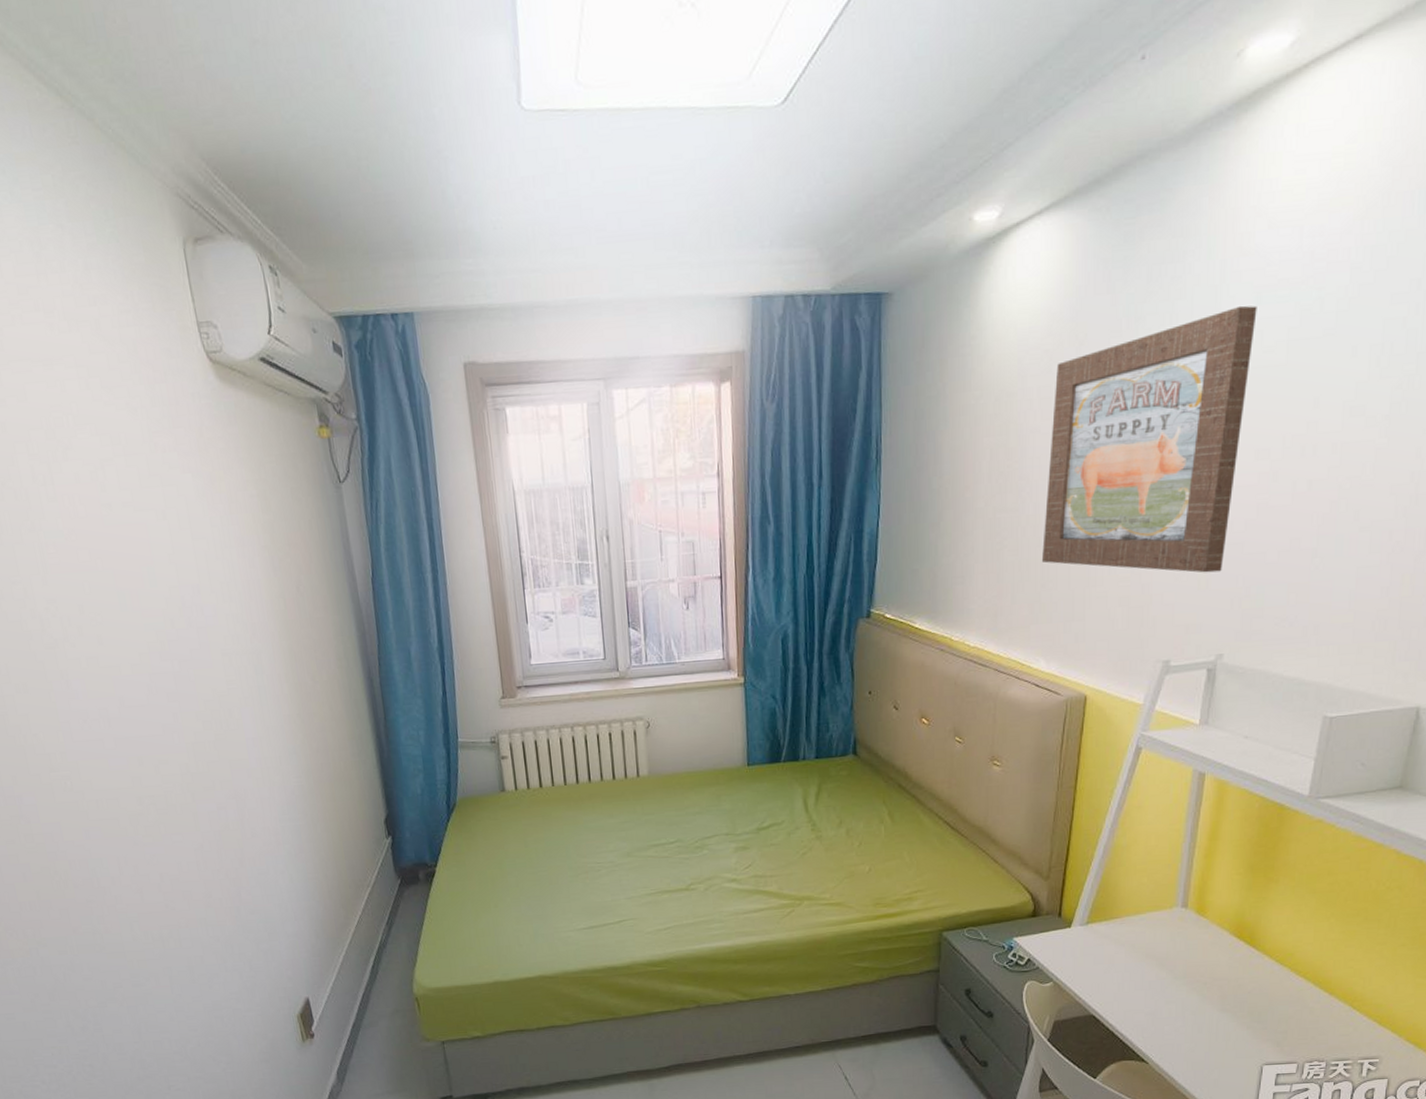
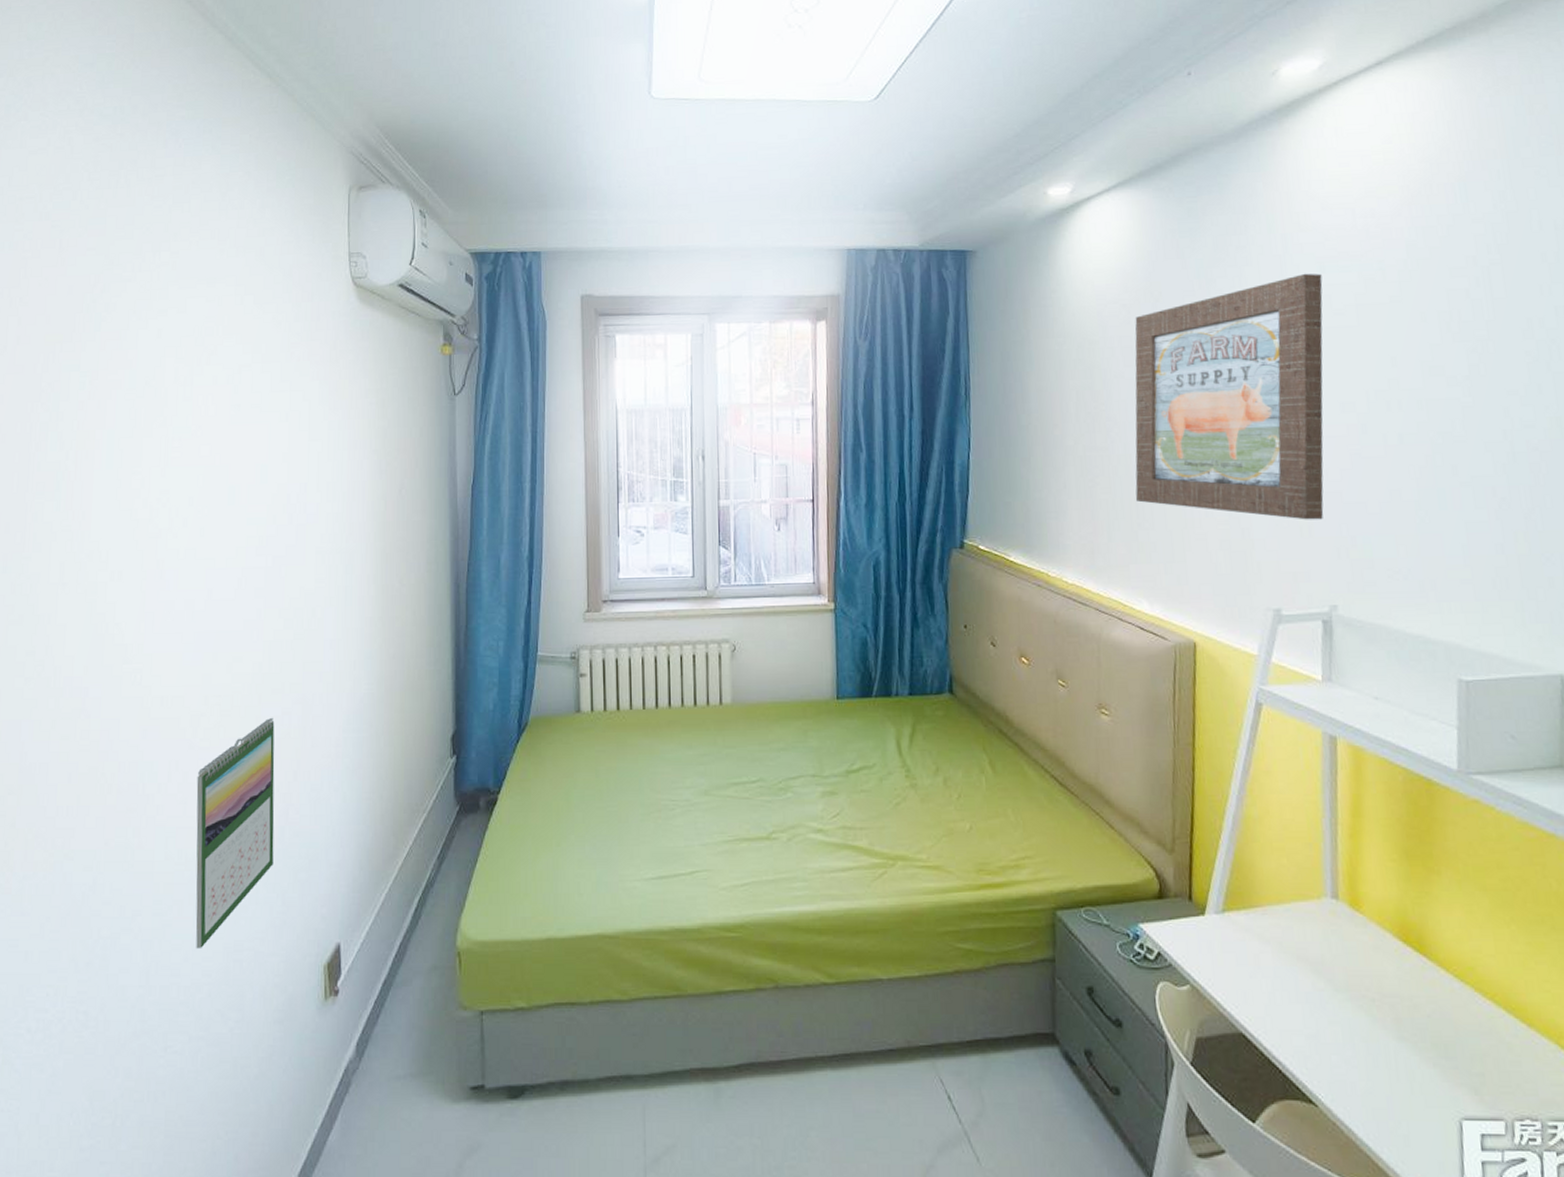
calendar: none [147,812,236,1011] -> present [195,717,275,950]

